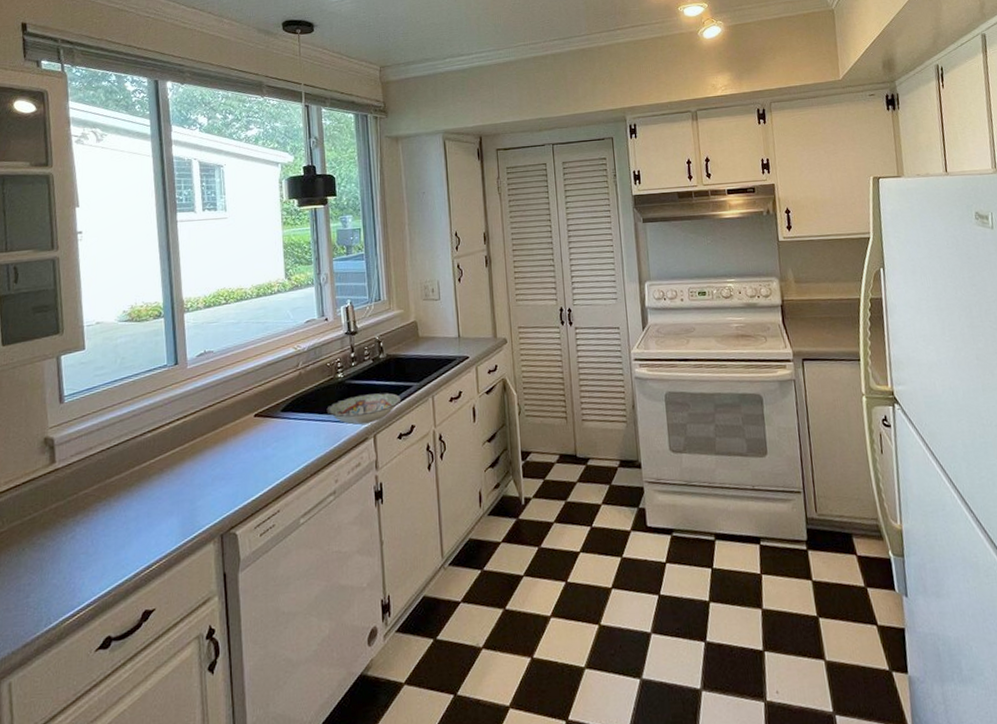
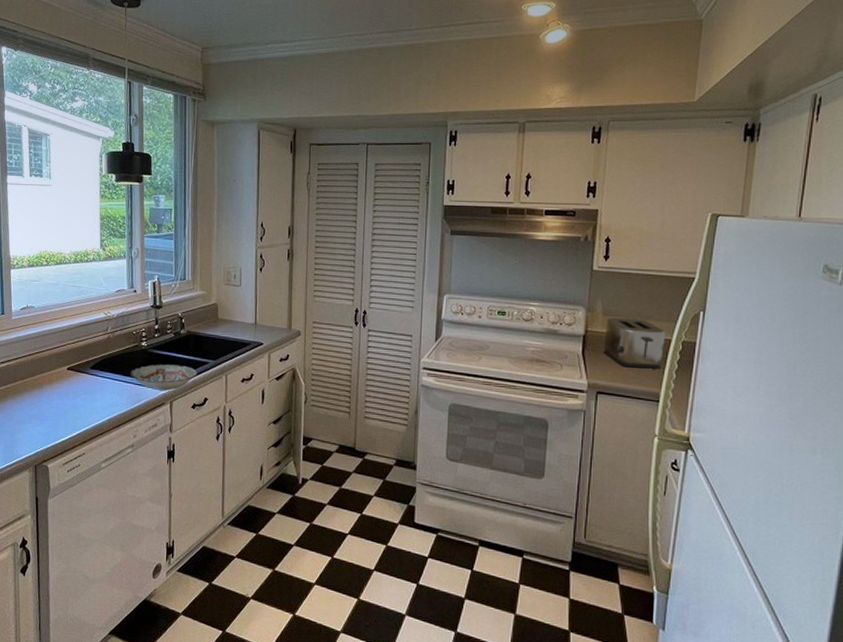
toaster: none [799,282,856,331] -> present [604,318,666,369]

